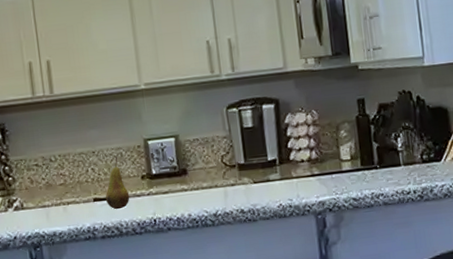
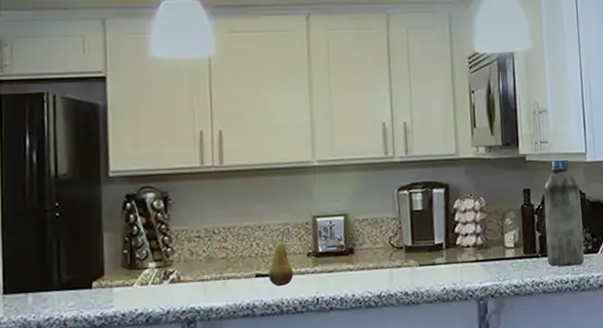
water bottle: none [378,66,427,177] -> present [543,160,585,267]

